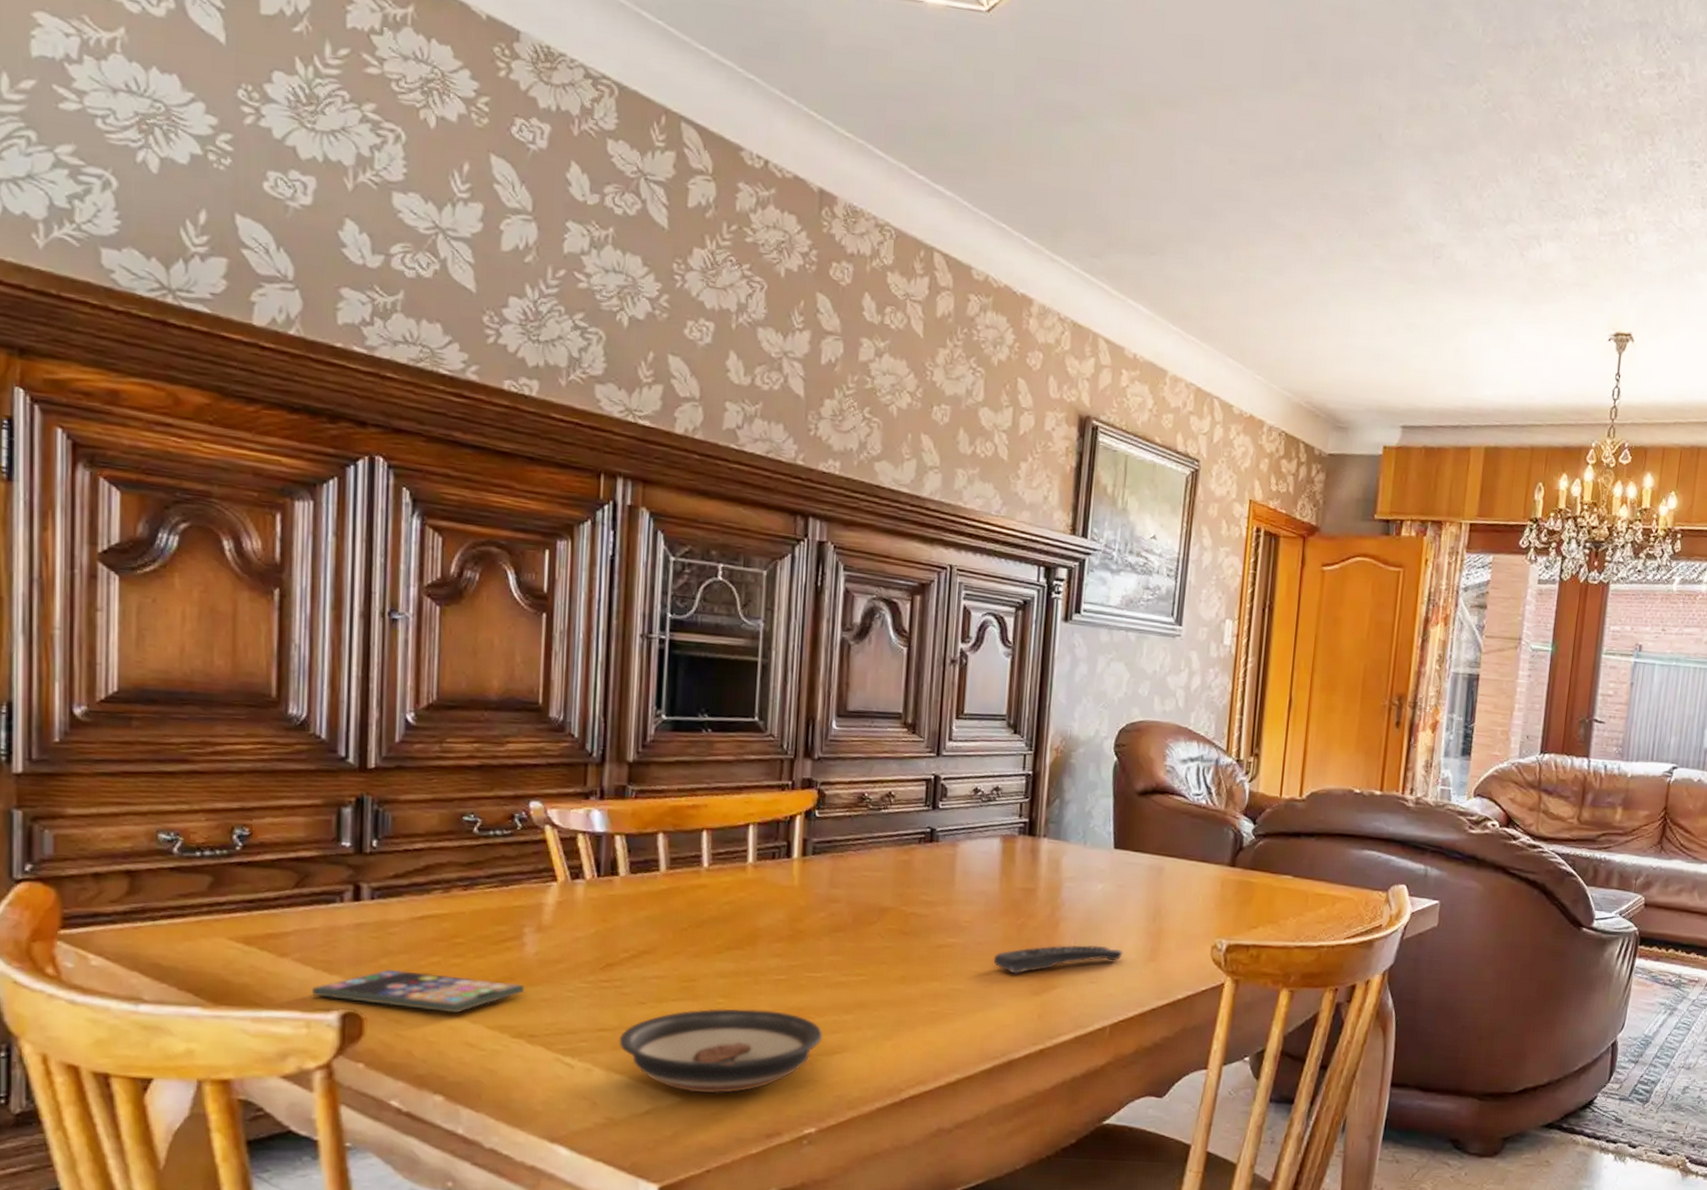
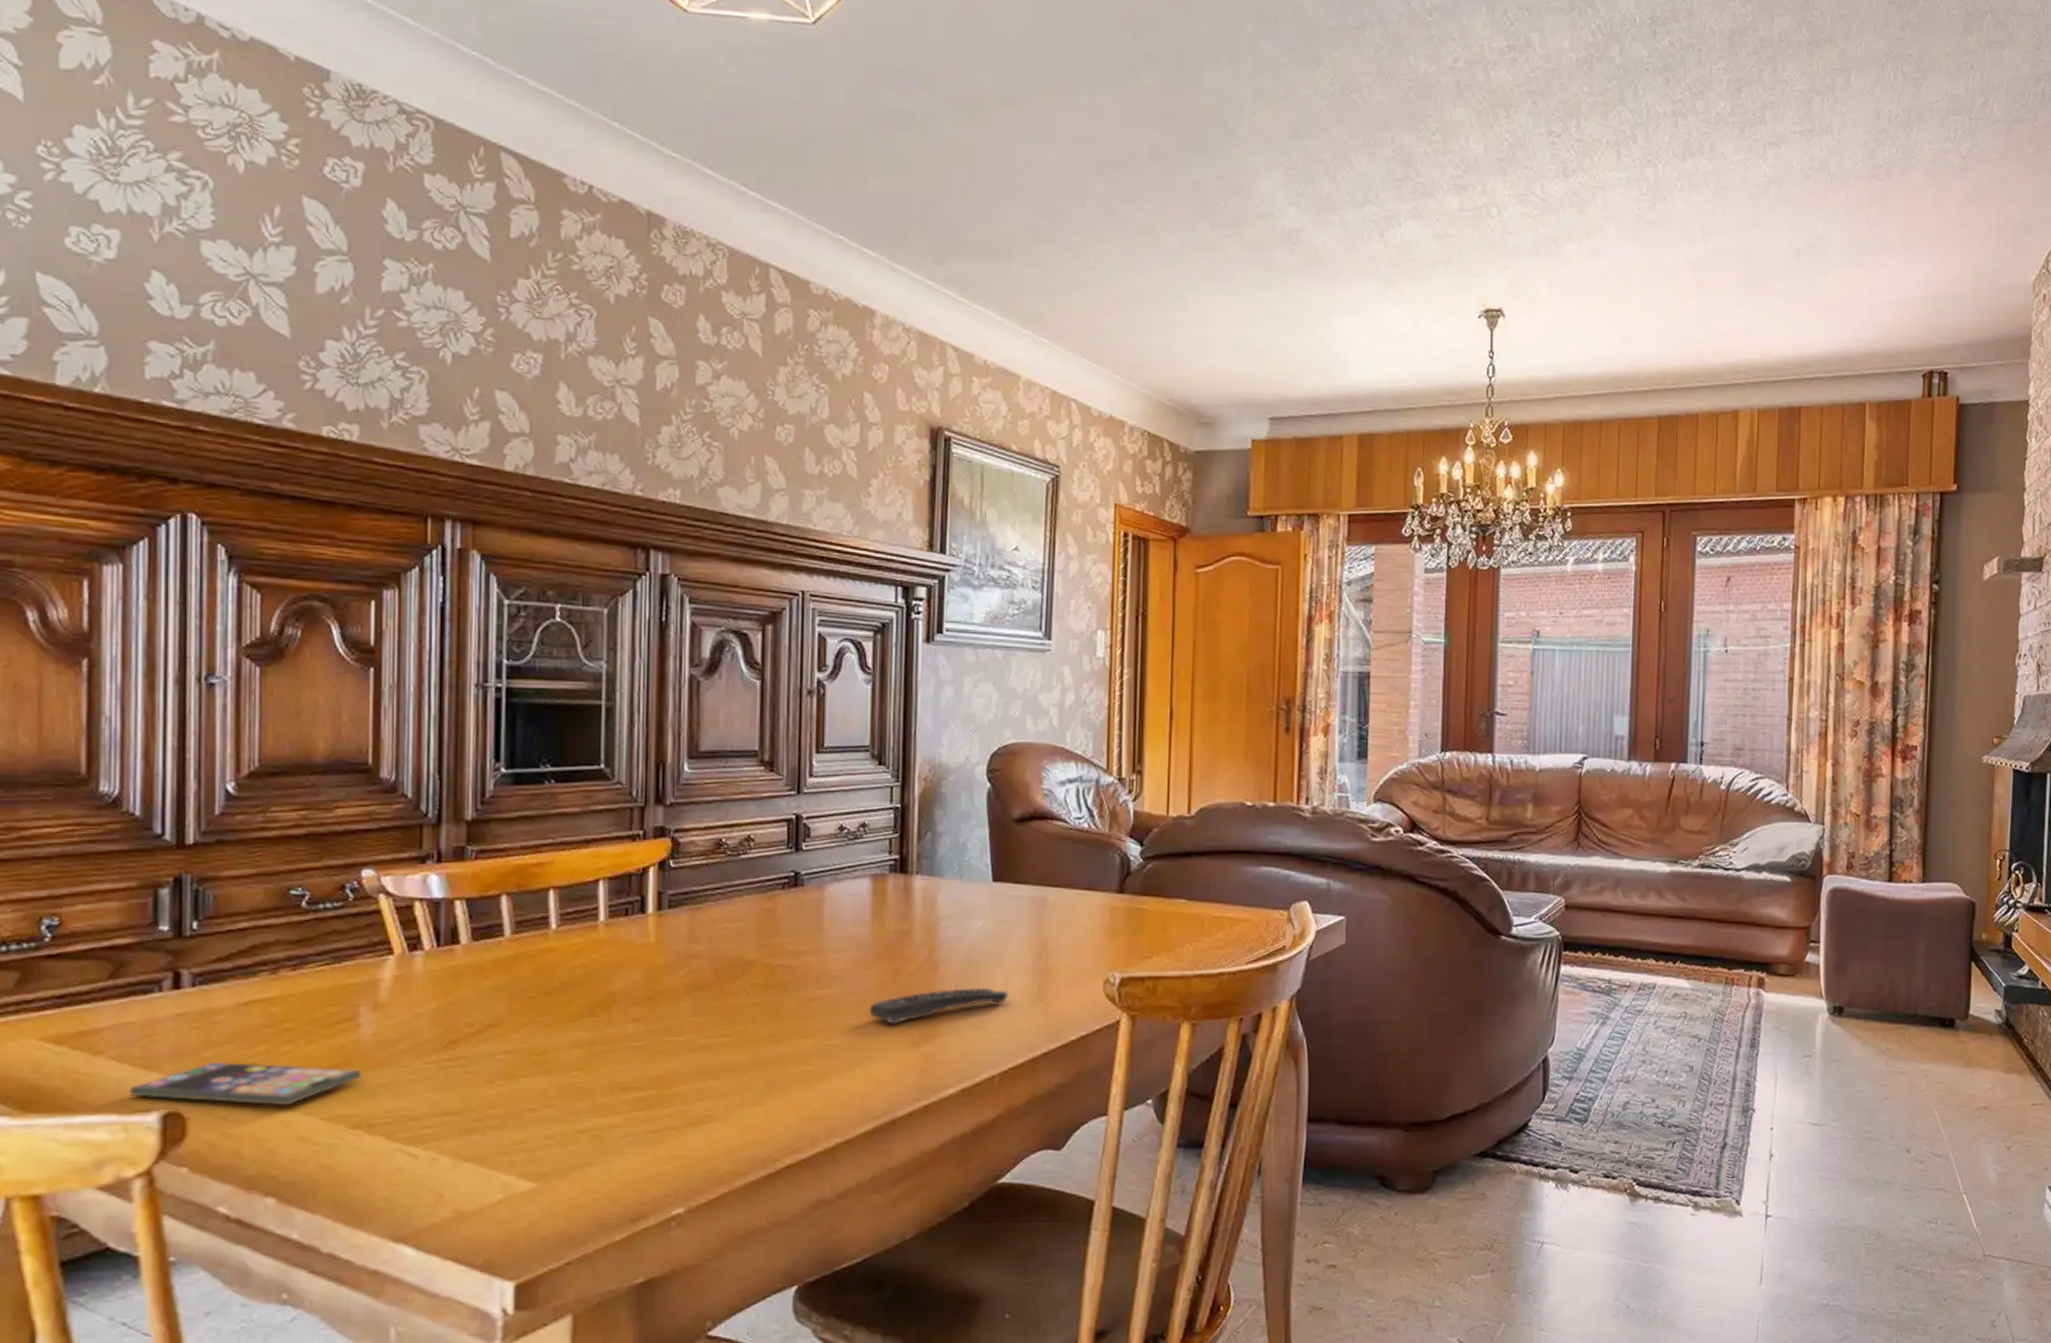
saucer: present [619,1008,823,1093] -> none [466,1081,688,1176]

